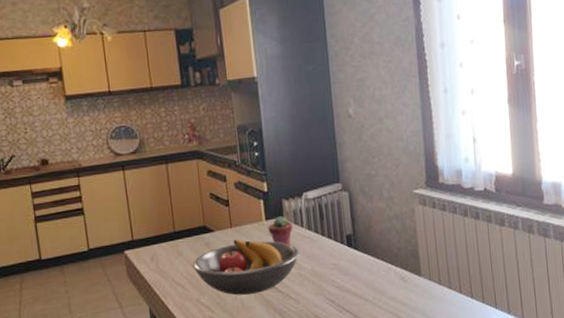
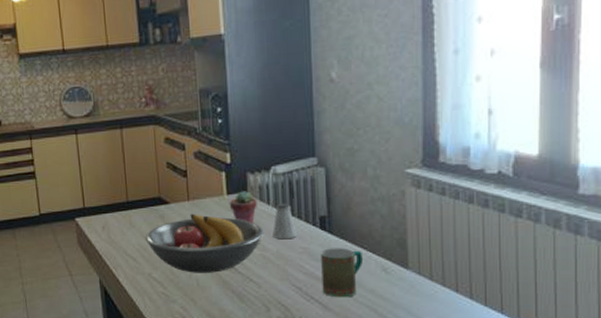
saltshaker: none [307,225,328,258] -> present [272,203,297,240]
mug: none [349,261,384,307] -> present [321,248,363,298]

